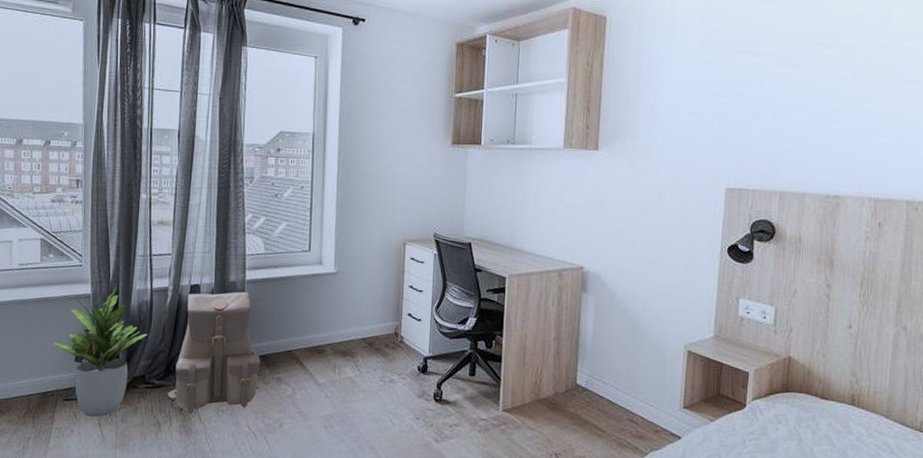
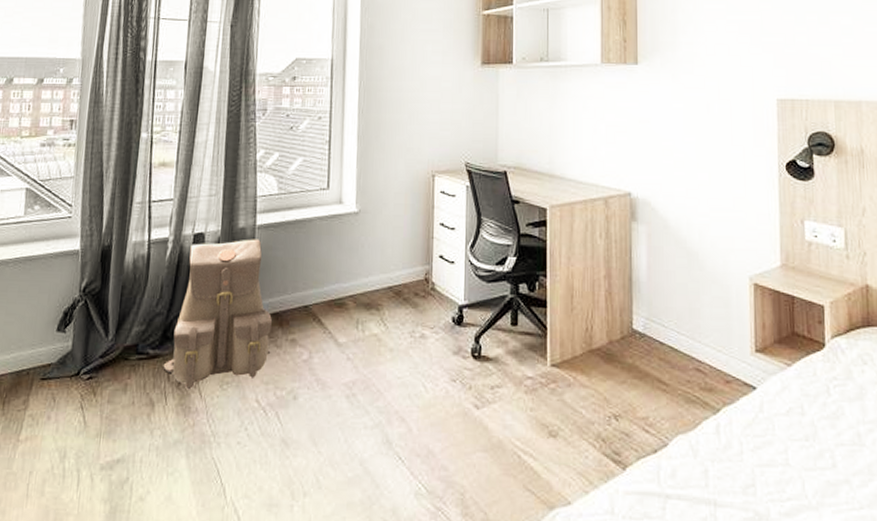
potted plant: present [54,286,148,418] -> none [33,240,143,399]

